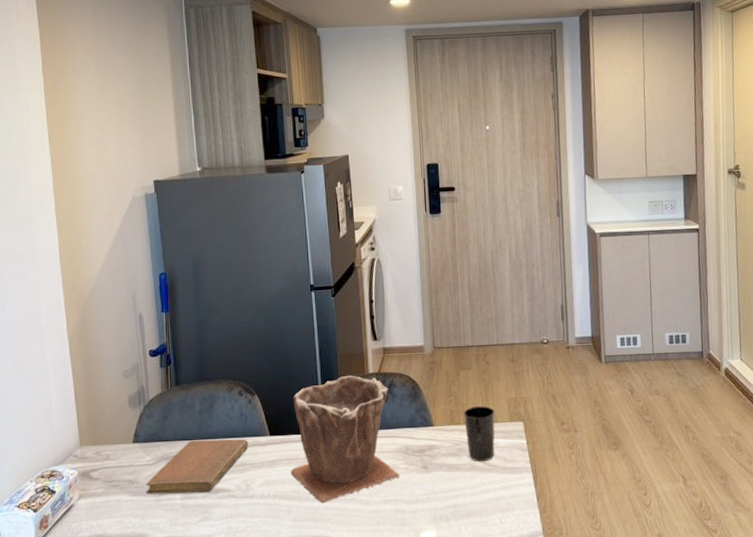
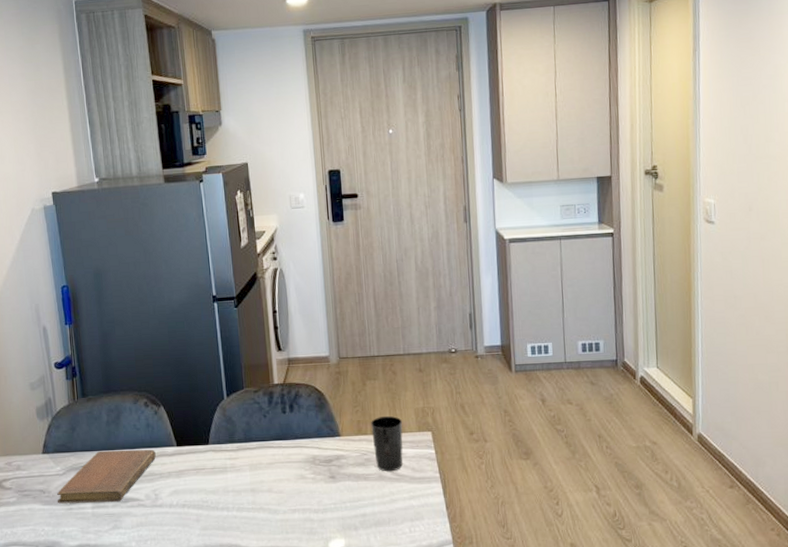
plant pot: present [290,375,400,504] -> none [198,386,308,513]

